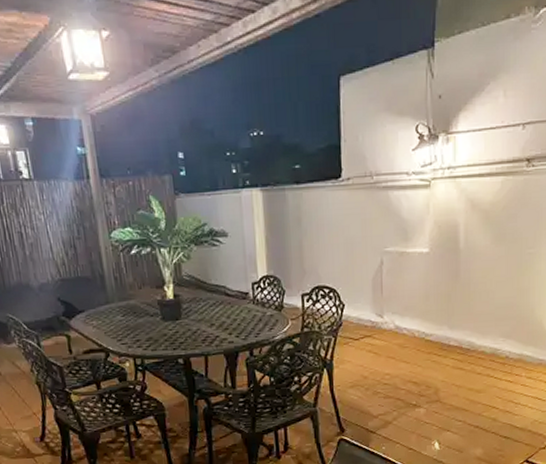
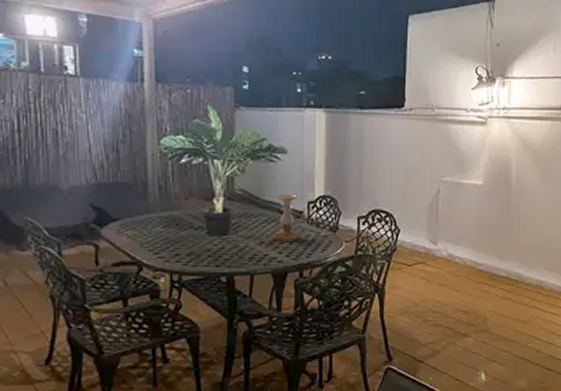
candle holder: none [222,276,249,324] -> present [273,194,301,243]

